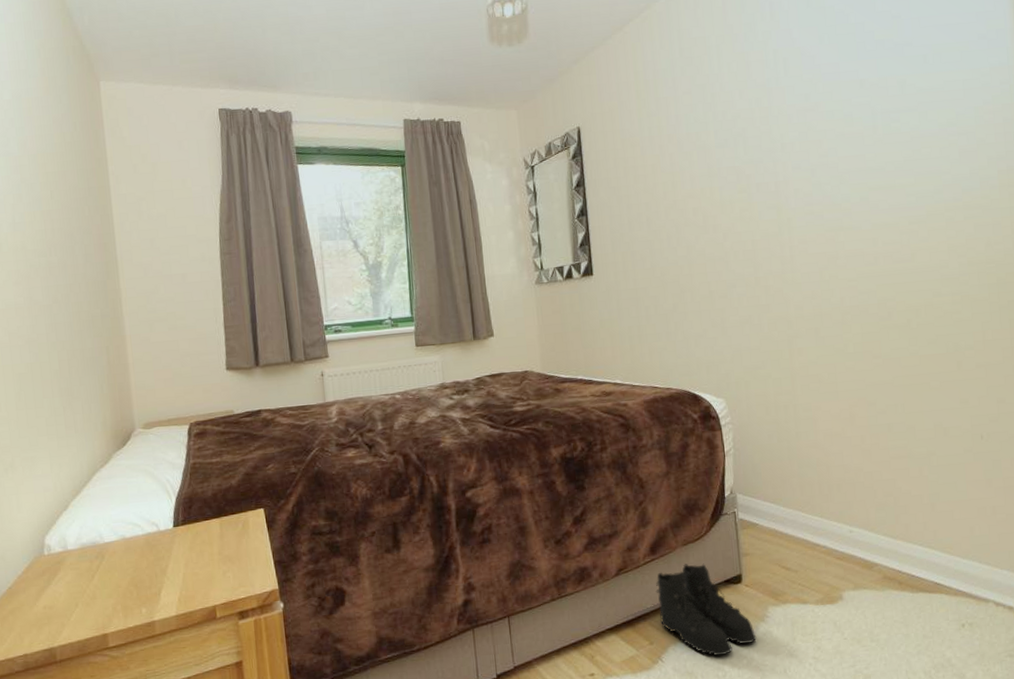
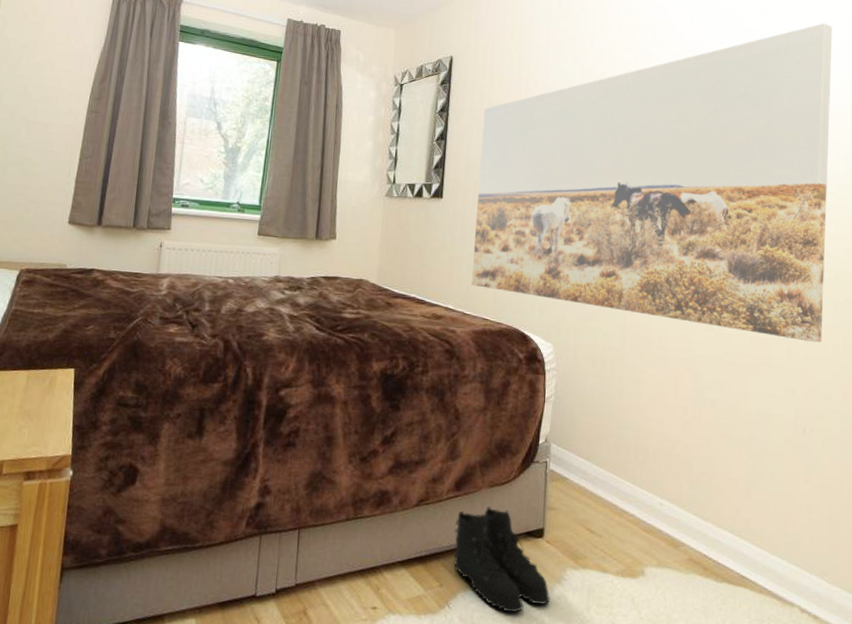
wall art: none [620,18,990,357] -> present [471,23,833,343]

